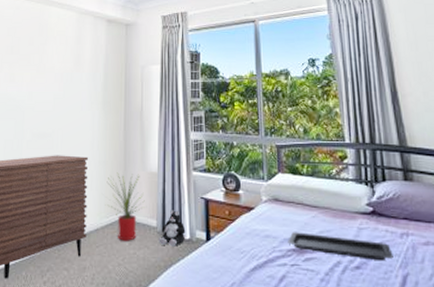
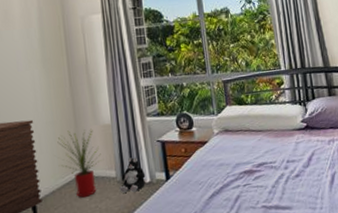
serving tray: present [288,232,394,260] -> none [239,151,324,170]

